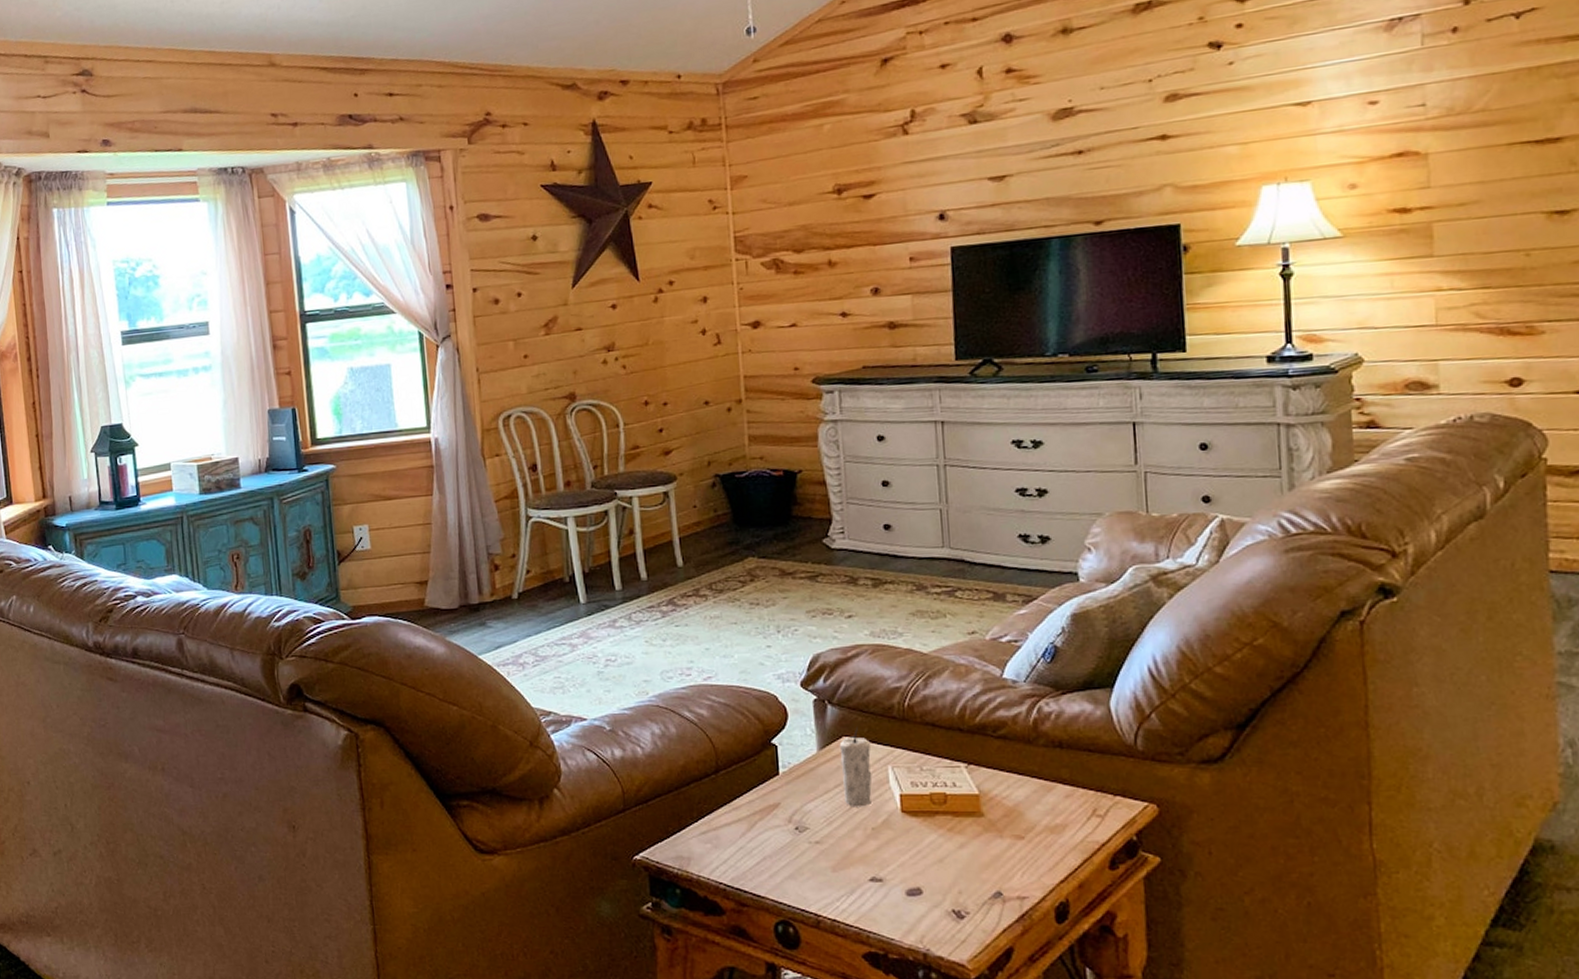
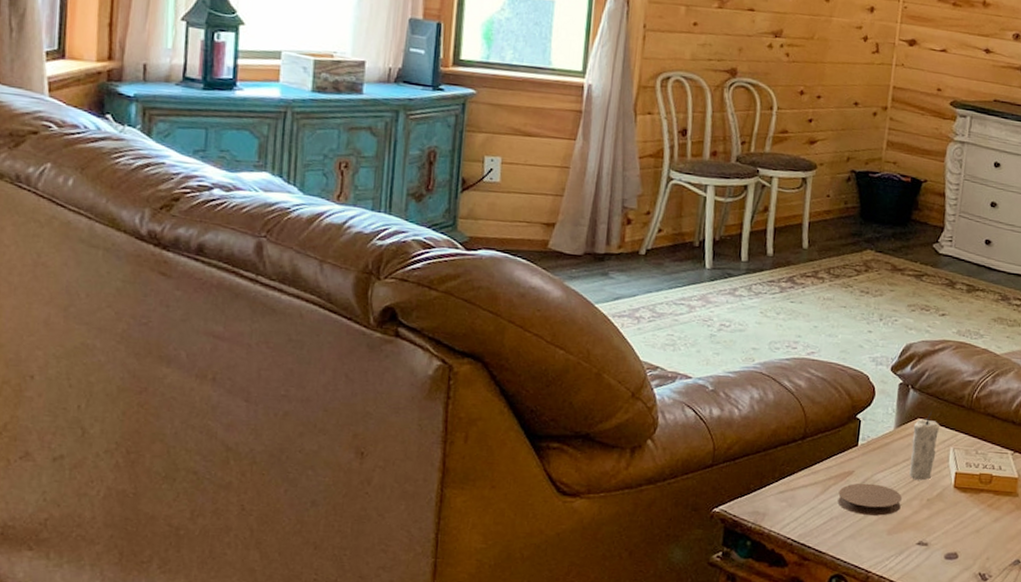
coaster: none [767,815,842,851] -> present [837,483,902,516]

